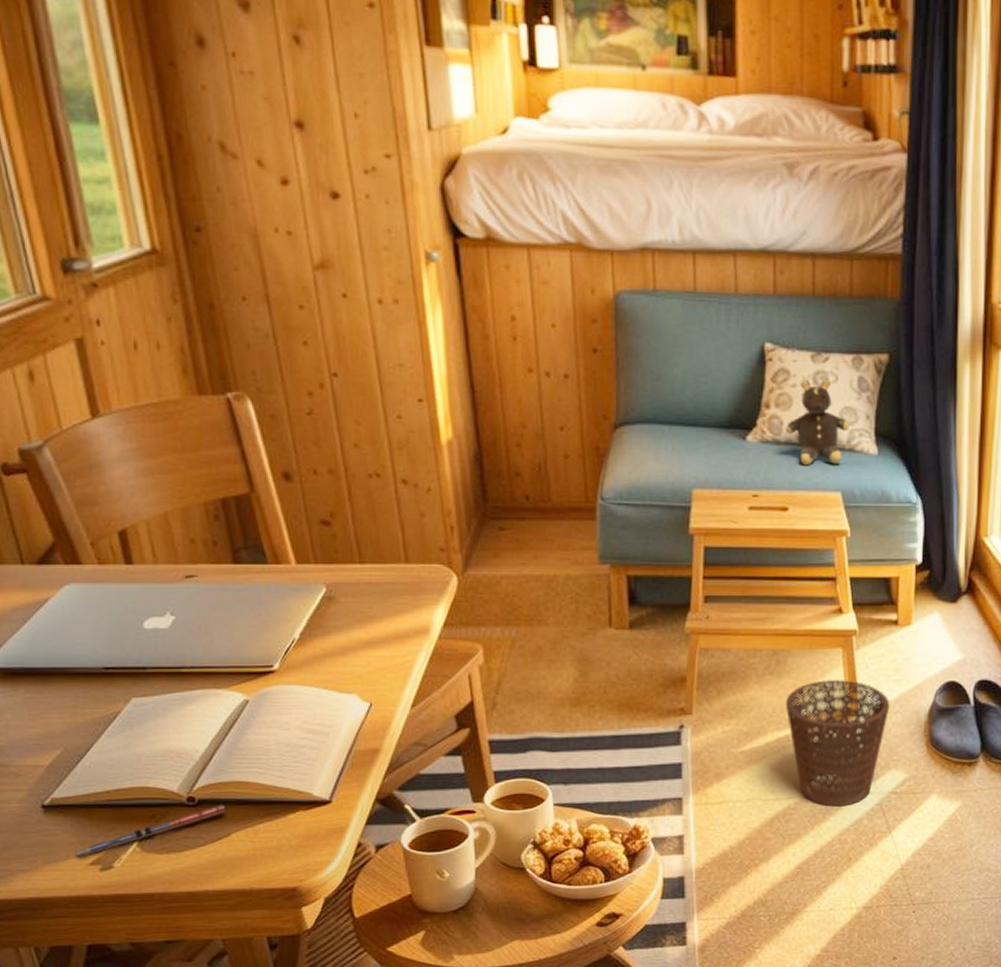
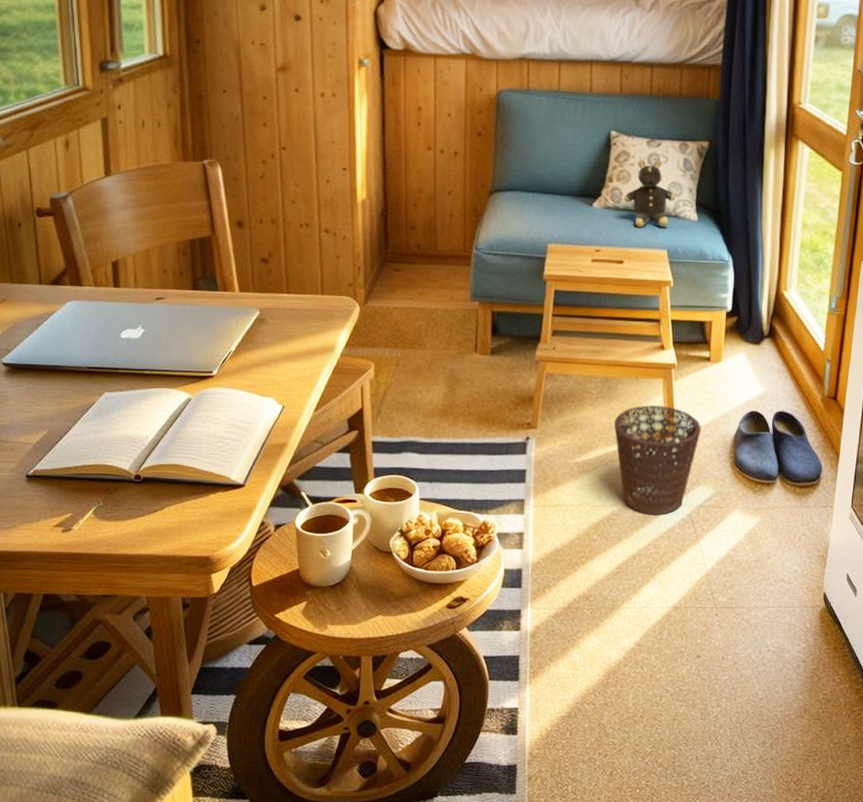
pen: present [75,804,226,857] -> none [45,483,163,520]

